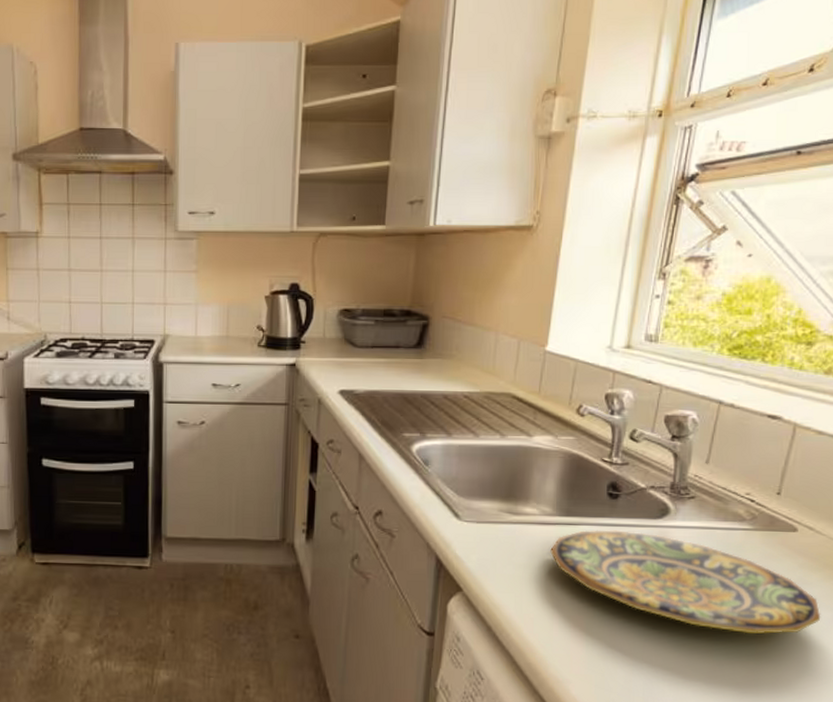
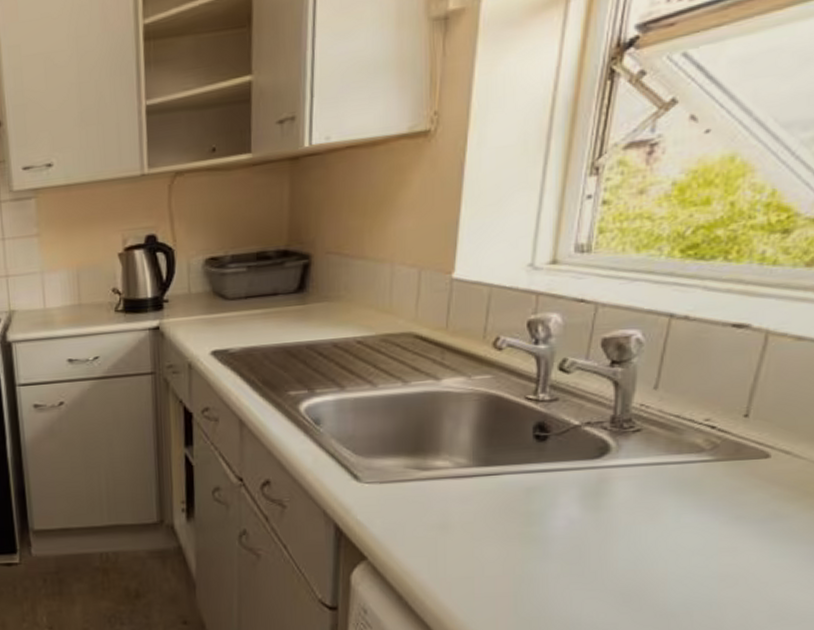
plate: present [550,530,821,634] -> none [467,476,800,580]

